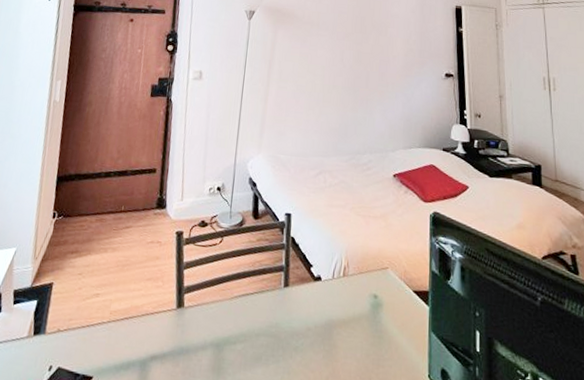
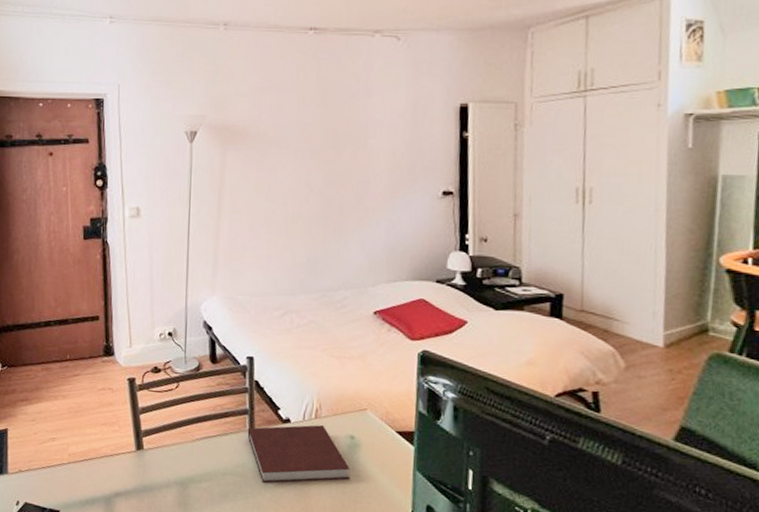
notebook: none [282,283,374,345] -> present [247,425,351,483]

